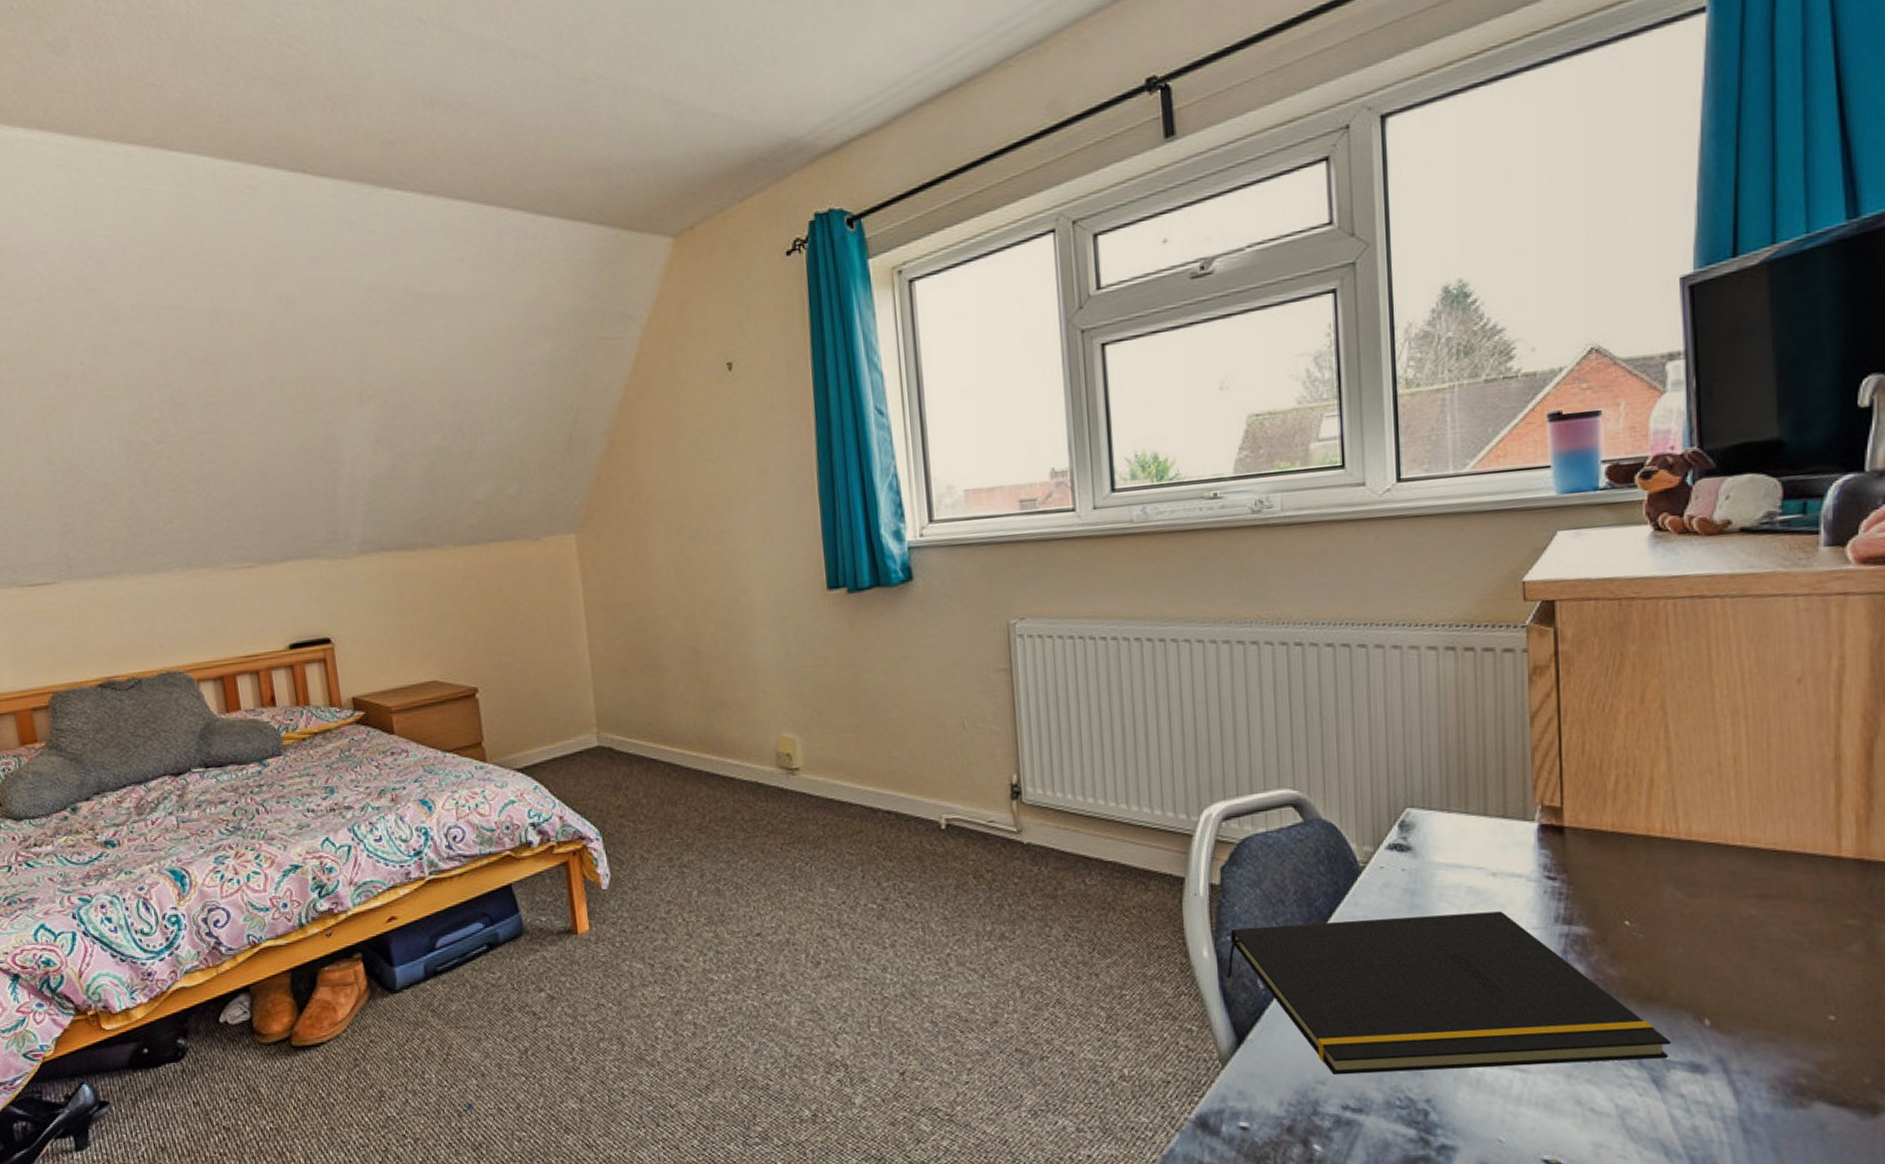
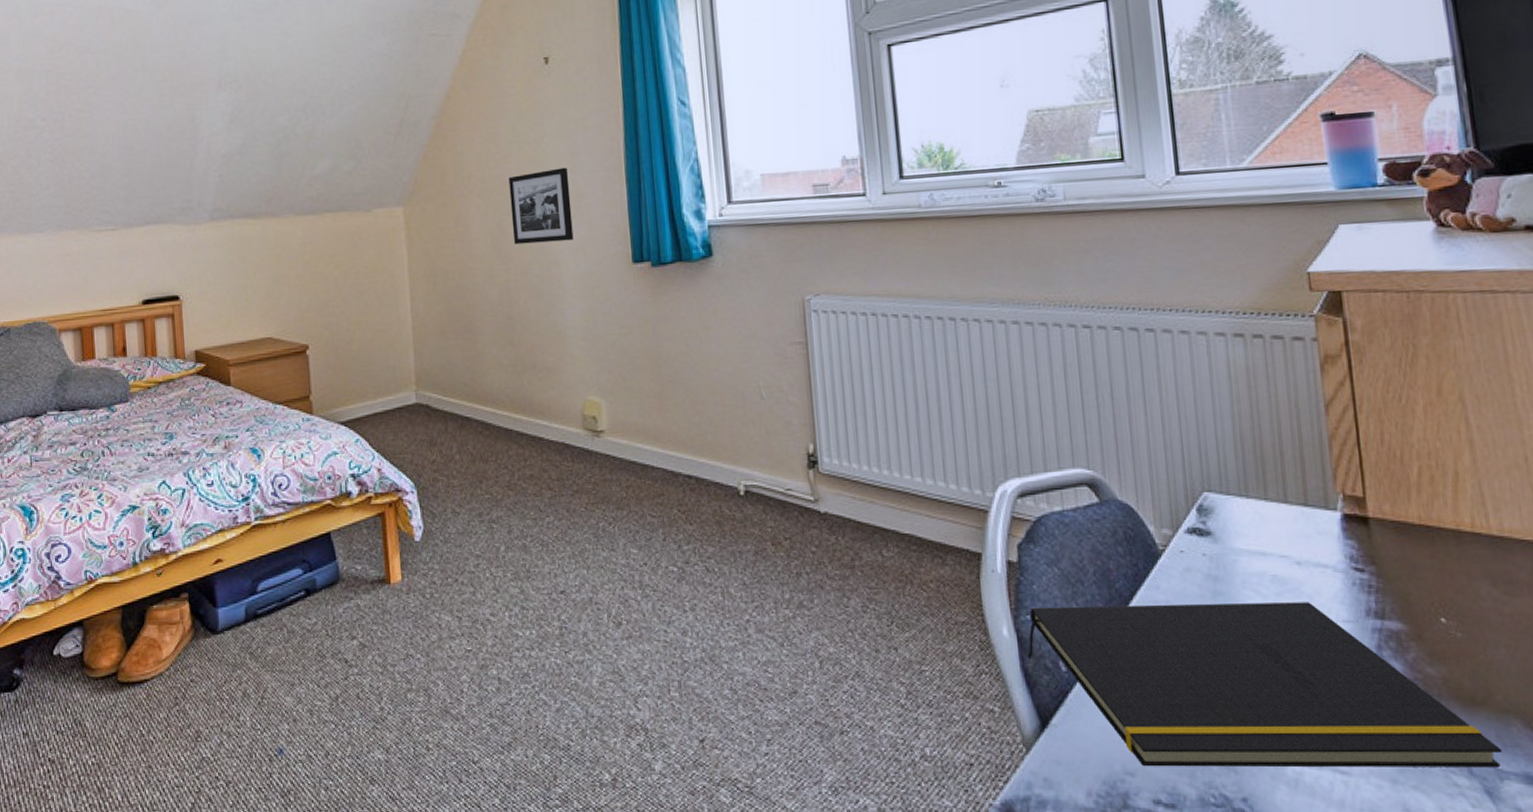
picture frame: none [691,486,764,573] -> present [508,167,574,245]

